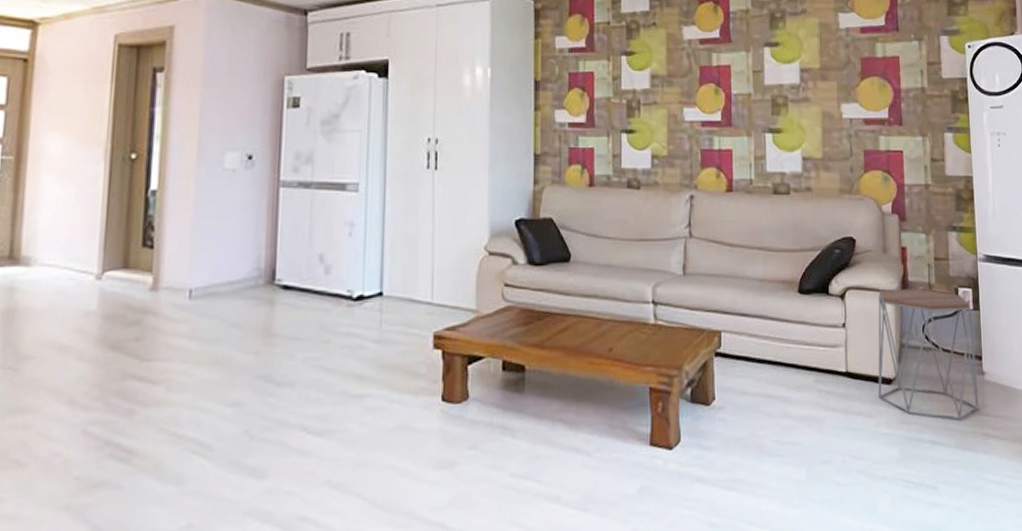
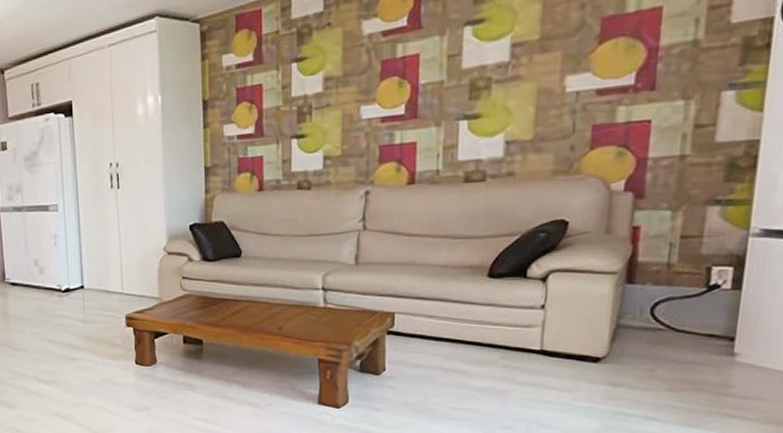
side table: present [878,289,979,420] -> none [580,269,729,399]

